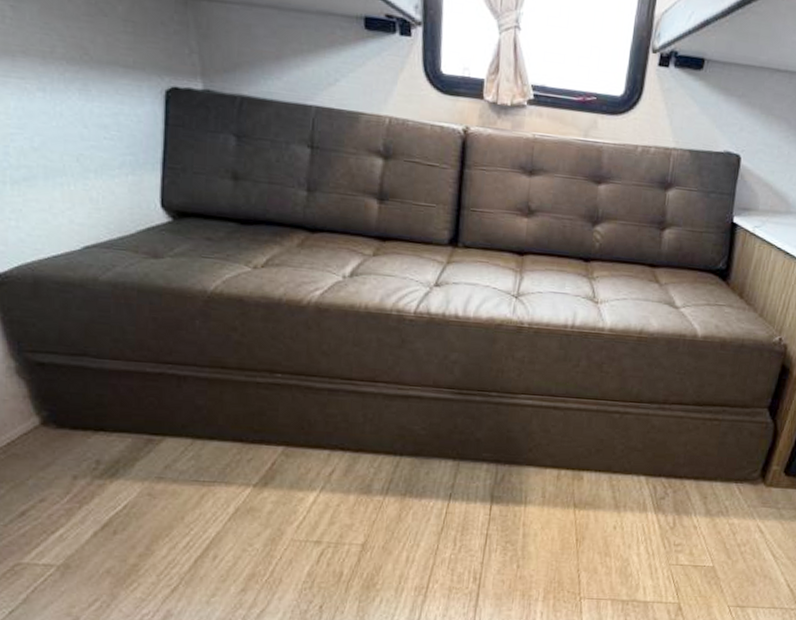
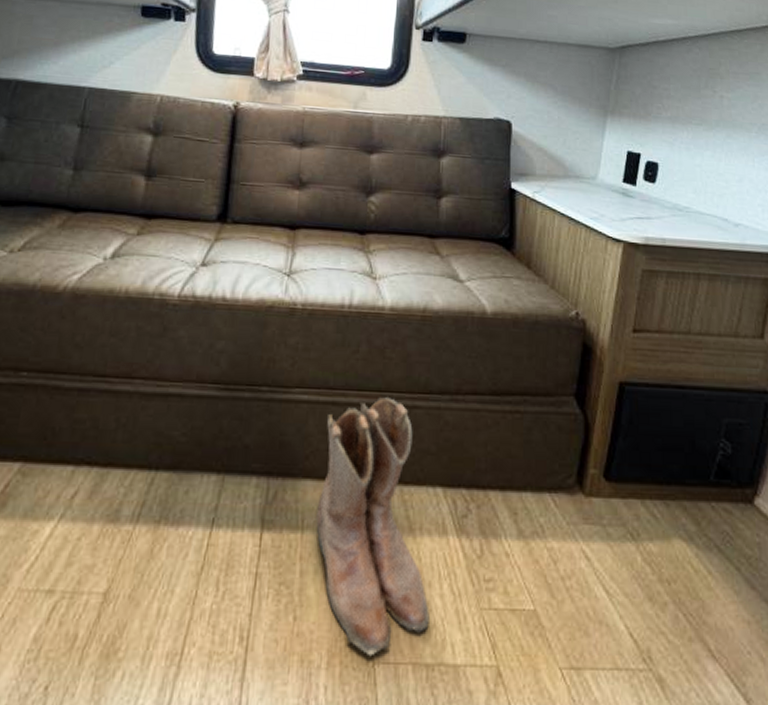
boots: none [537,404,628,594] -> present [316,397,430,657]

